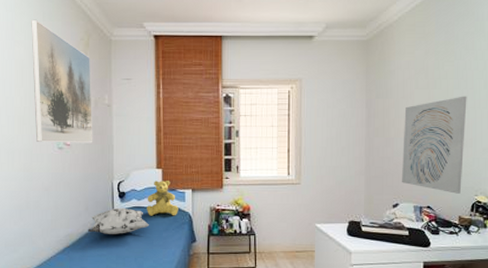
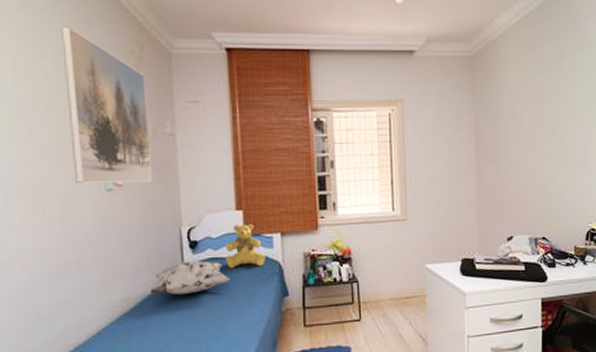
wall art: present [402,96,467,194] -> none [514,116,577,222]

